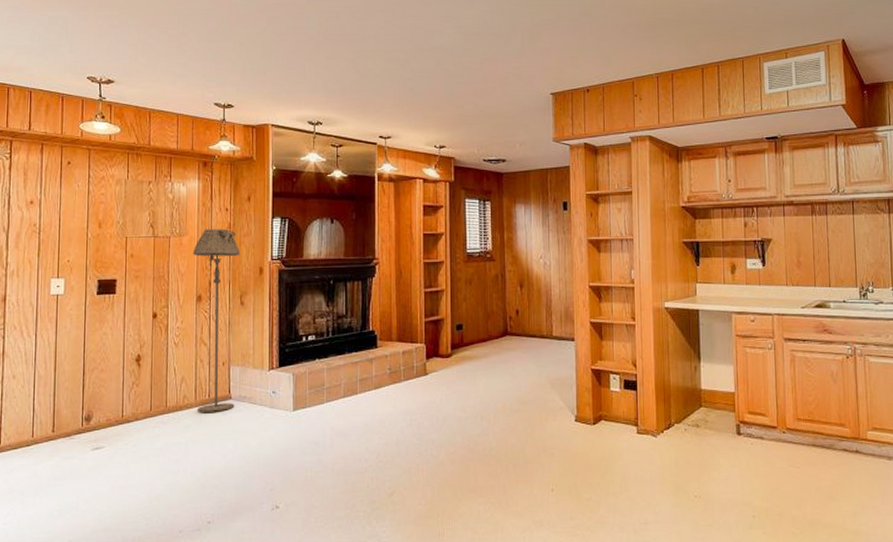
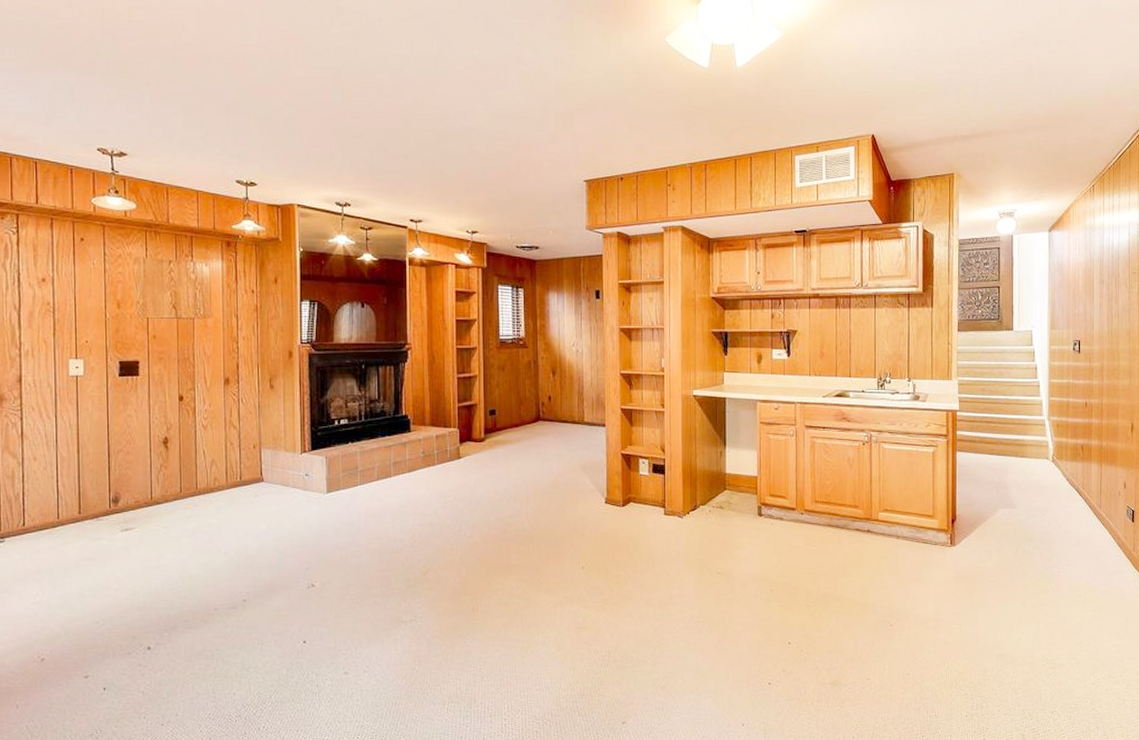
floor lamp: present [193,229,241,412] -> none [218,311,269,494]

